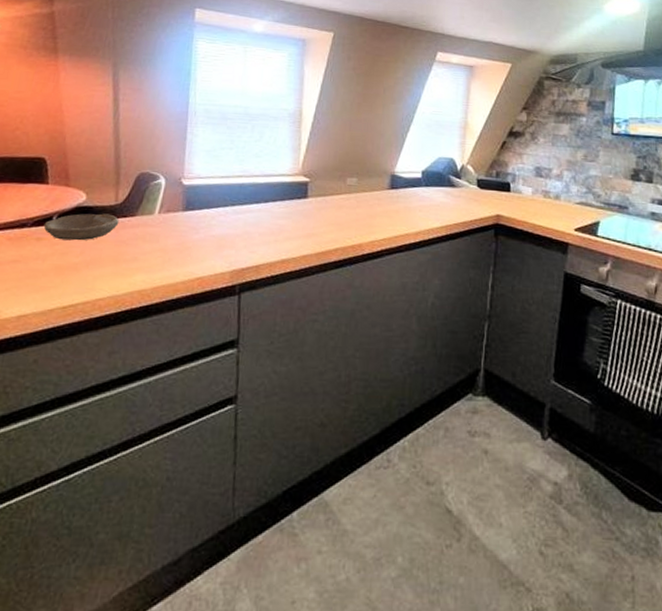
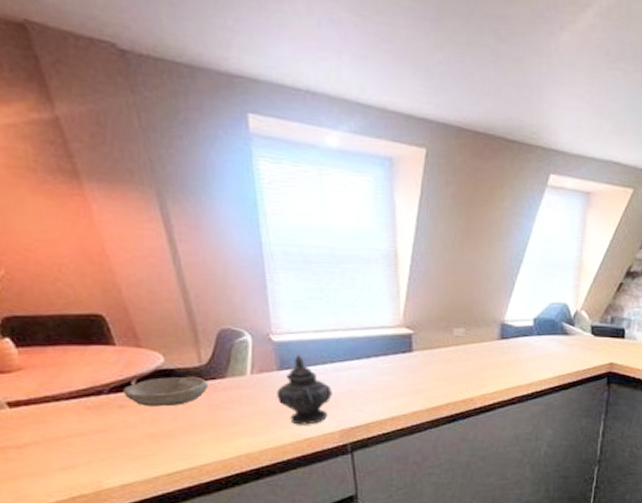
teapot: none [178,197,229,264] -> present [277,355,332,425]

